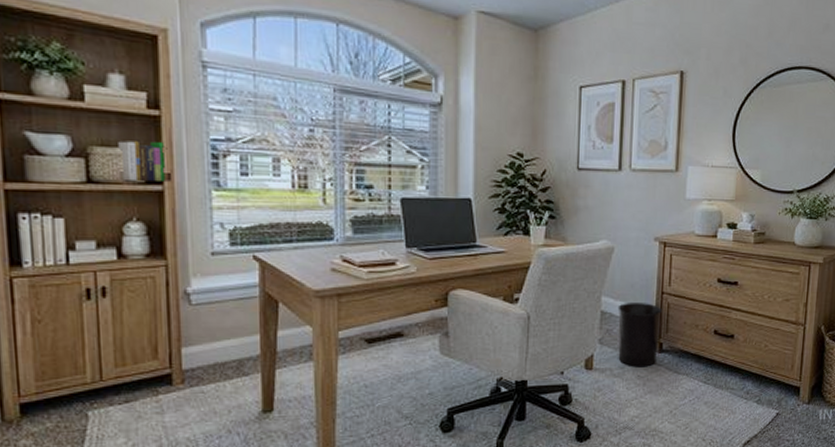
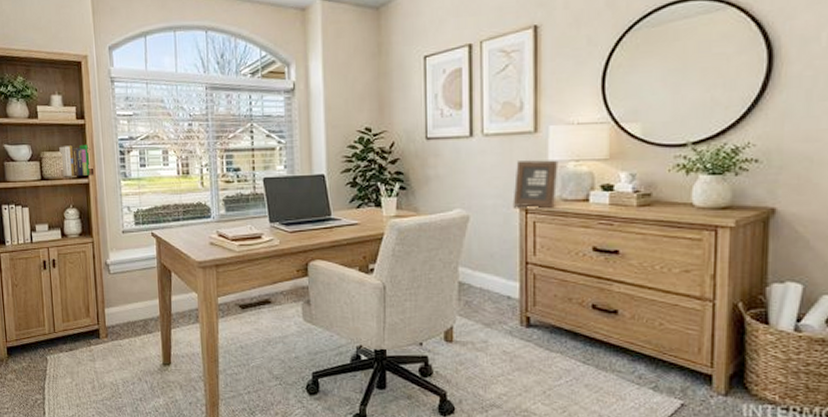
waste bin: present [617,303,662,367] -> none [476,273,527,342]
picture frame: none [653,197,694,242] -> present [513,160,559,208]

